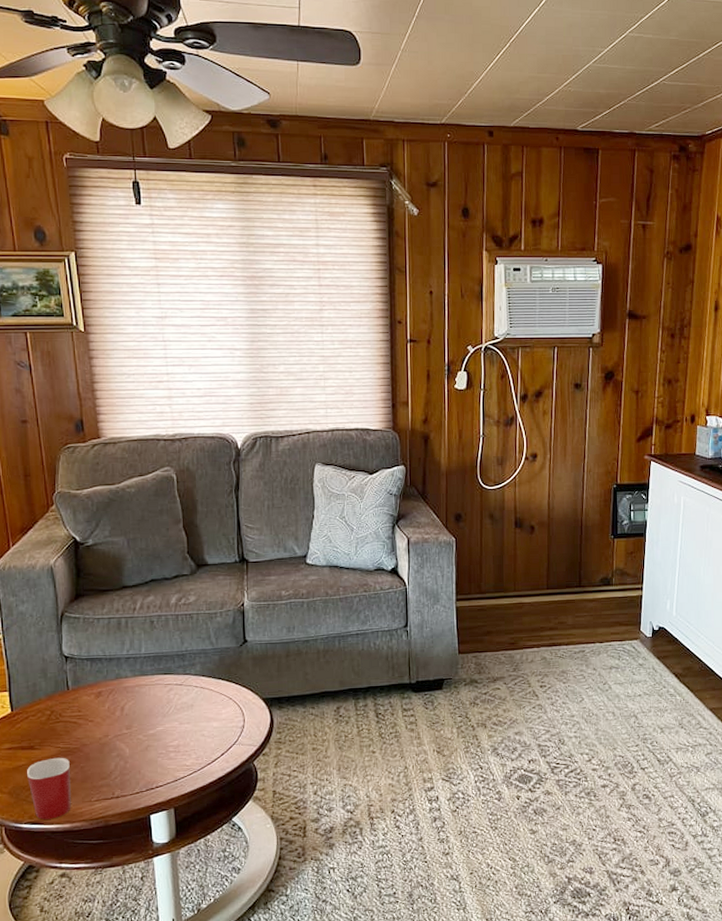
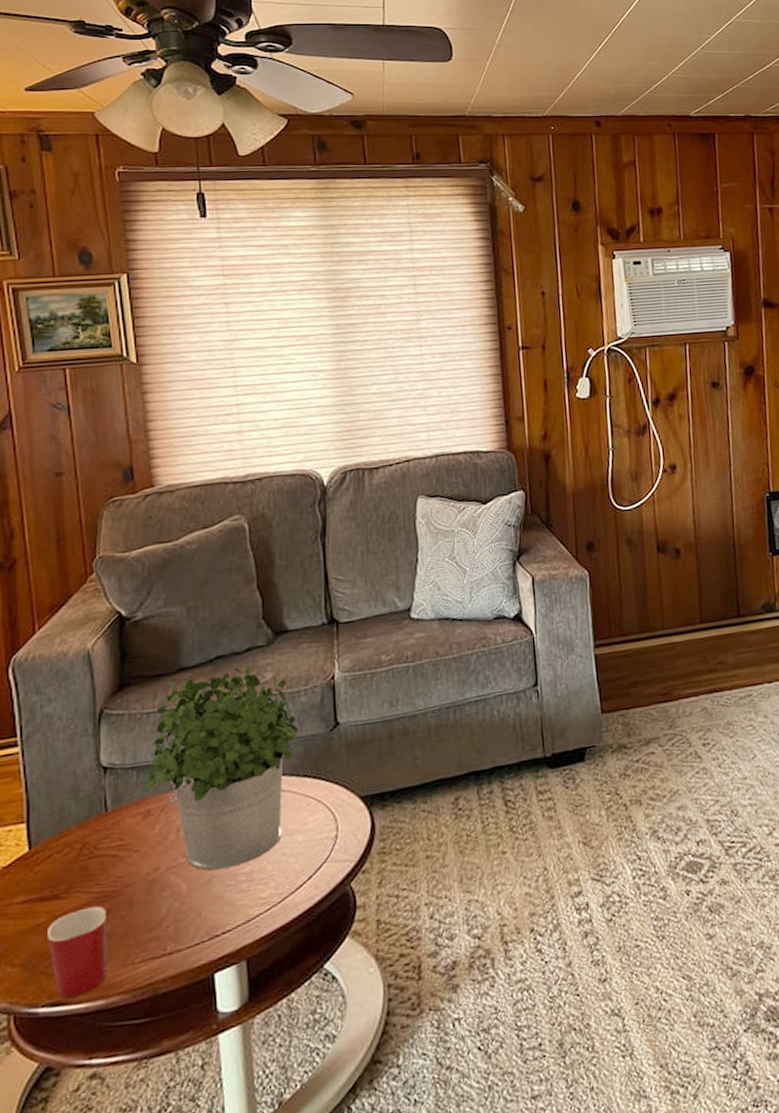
potted plant: none [96,588,216,741] -> present [144,665,299,871]

